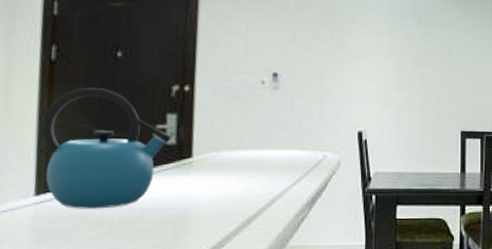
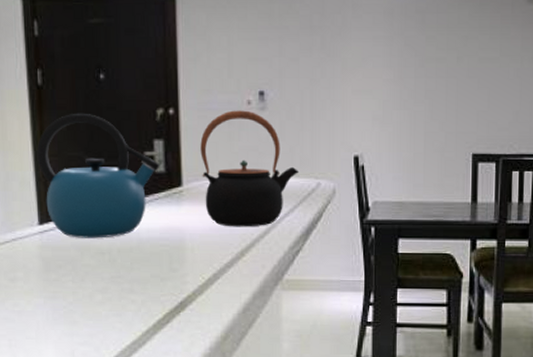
teapot: none [213,89,308,196] -> present [200,110,300,227]

